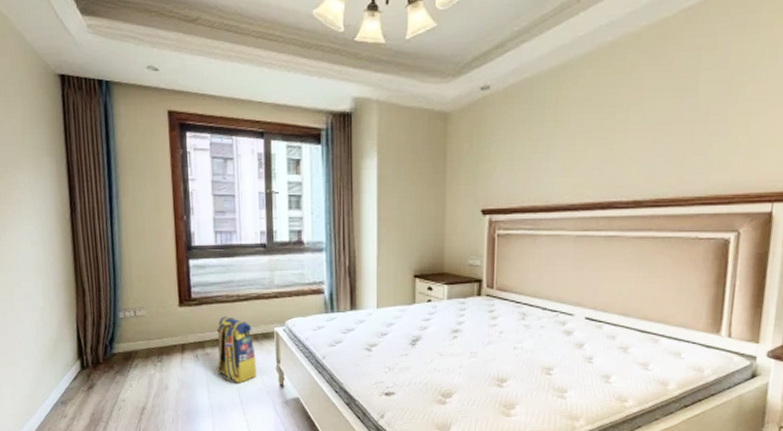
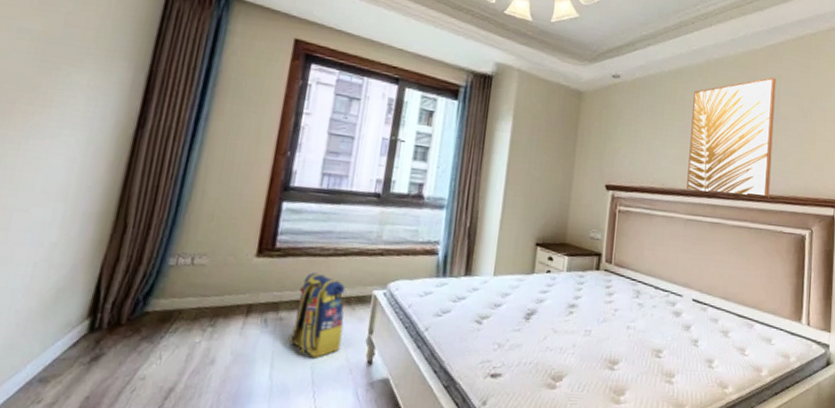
wall art: none [575,50,695,203] -> present [687,77,776,198]

